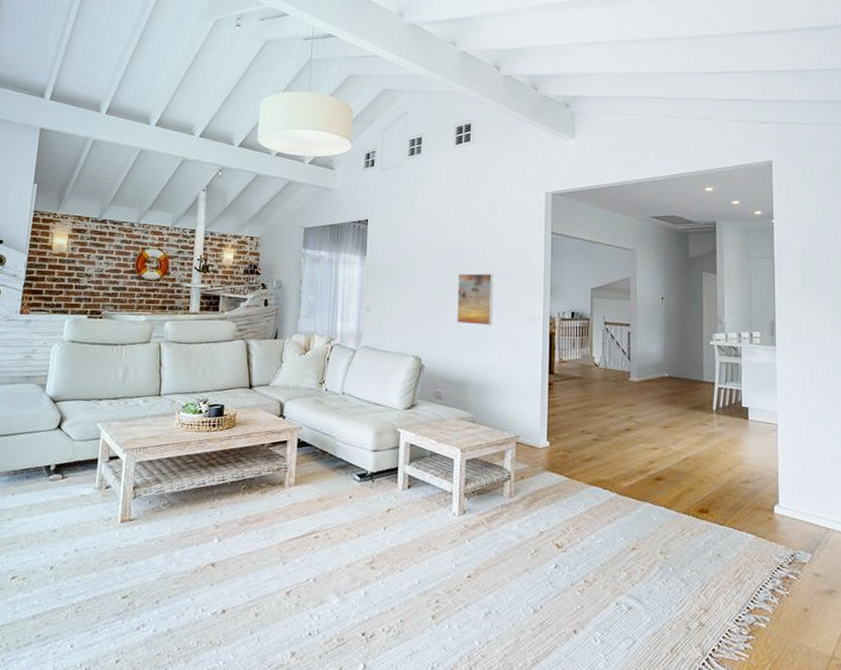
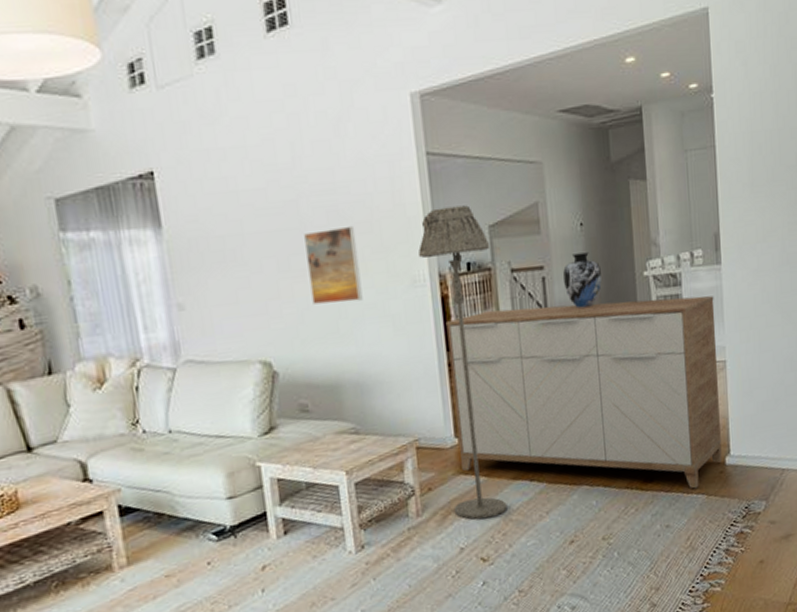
floor lamp: none [537,270,591,512] -> present [418,205,508,520]
sideboard: none [550,349,771,528] -> present [446,296,722,489]
vase: none [645,319,675,361] -> present [563,252,602,309]

